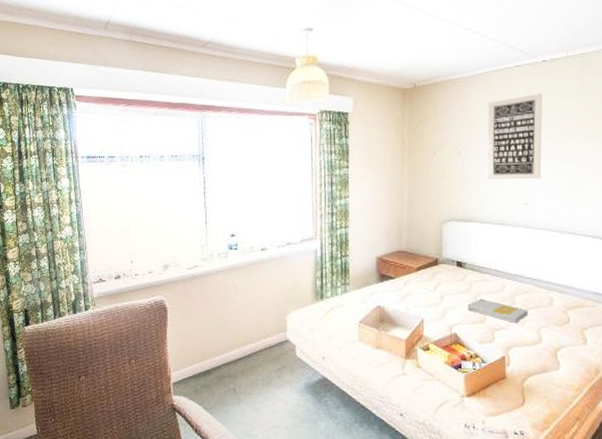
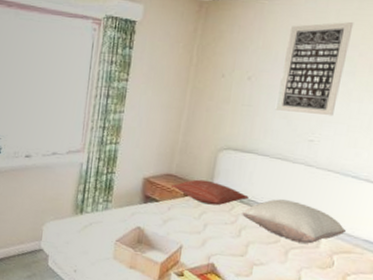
pillow: none [403,252,478,276] -> present [170,179,249,206]
book: present [467,298,529,324] -> none [229,232,293,261]
pillow: none [475,263,574,303] -> present [242,199,346,244]

